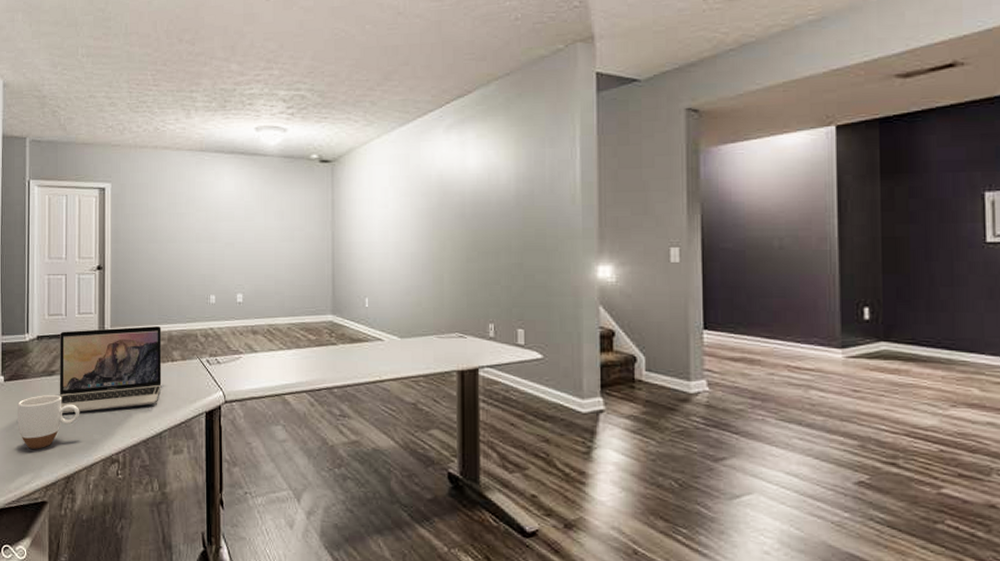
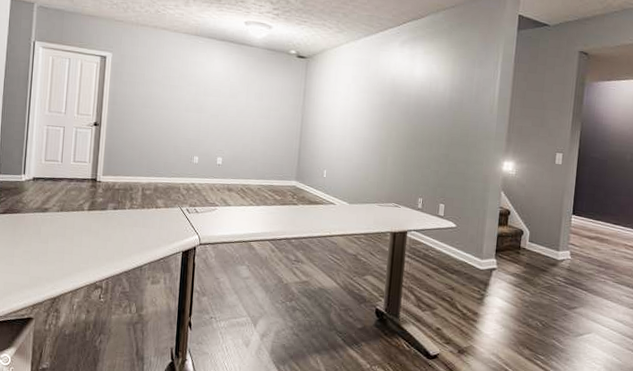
mug: present [18,394,80,449] -> none [9,228,69,274]
laptop: present [59,326,162,413] -> none [50,175,149,245]

